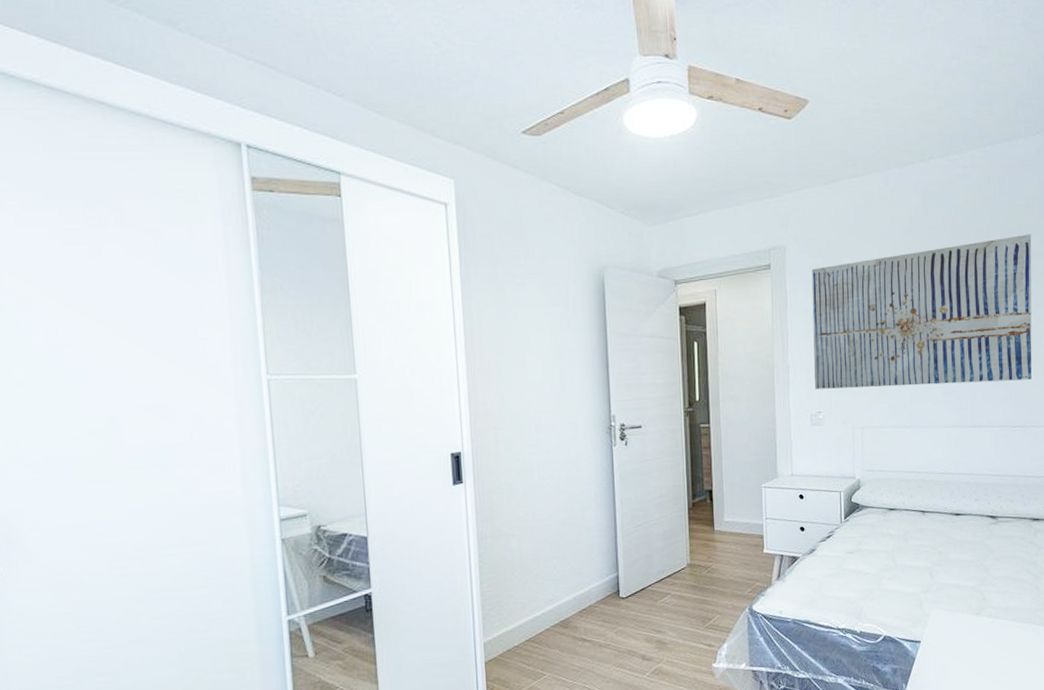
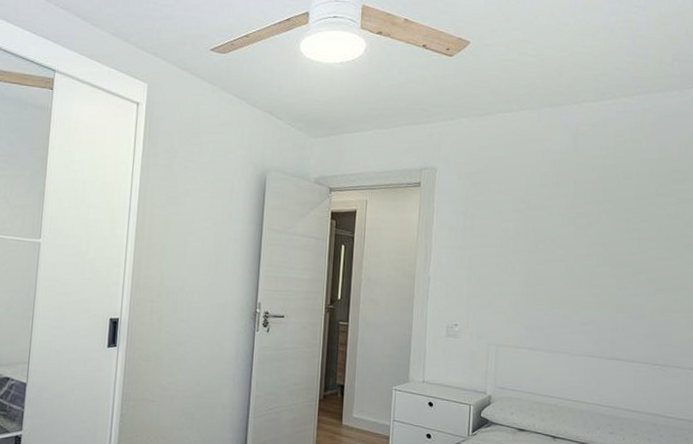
wall art: present [811,234,1032,389] -> none [453,179,683,320]

